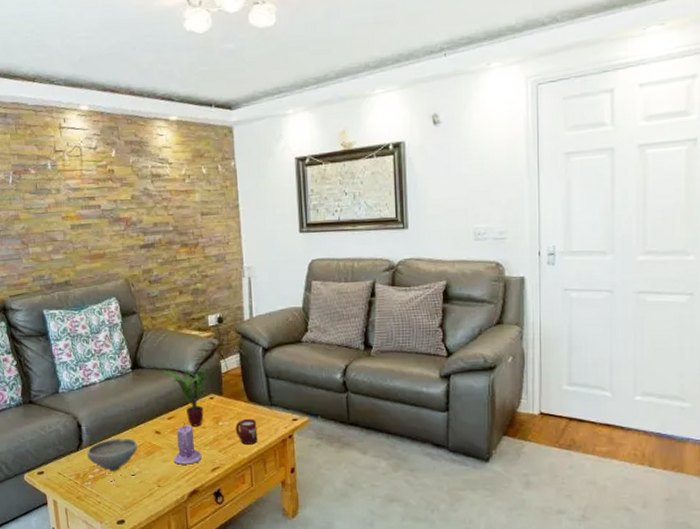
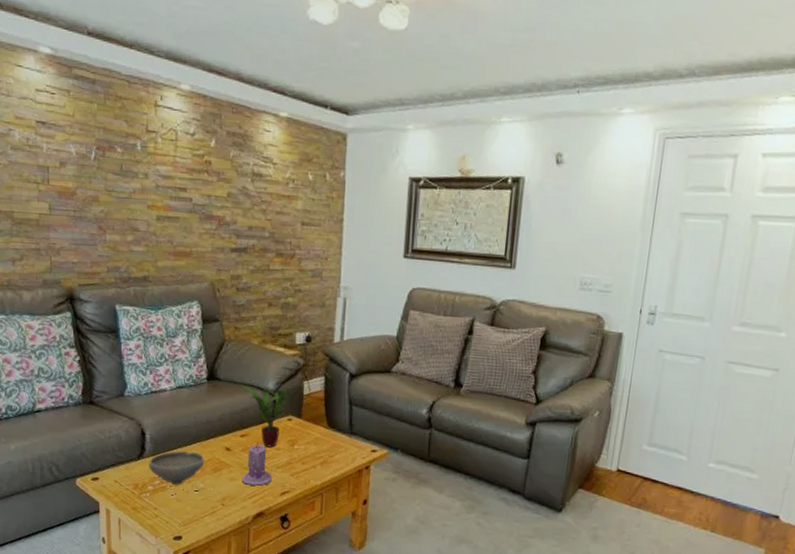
cup: present [235,418,258,445] -> none [310,444,334,472]

